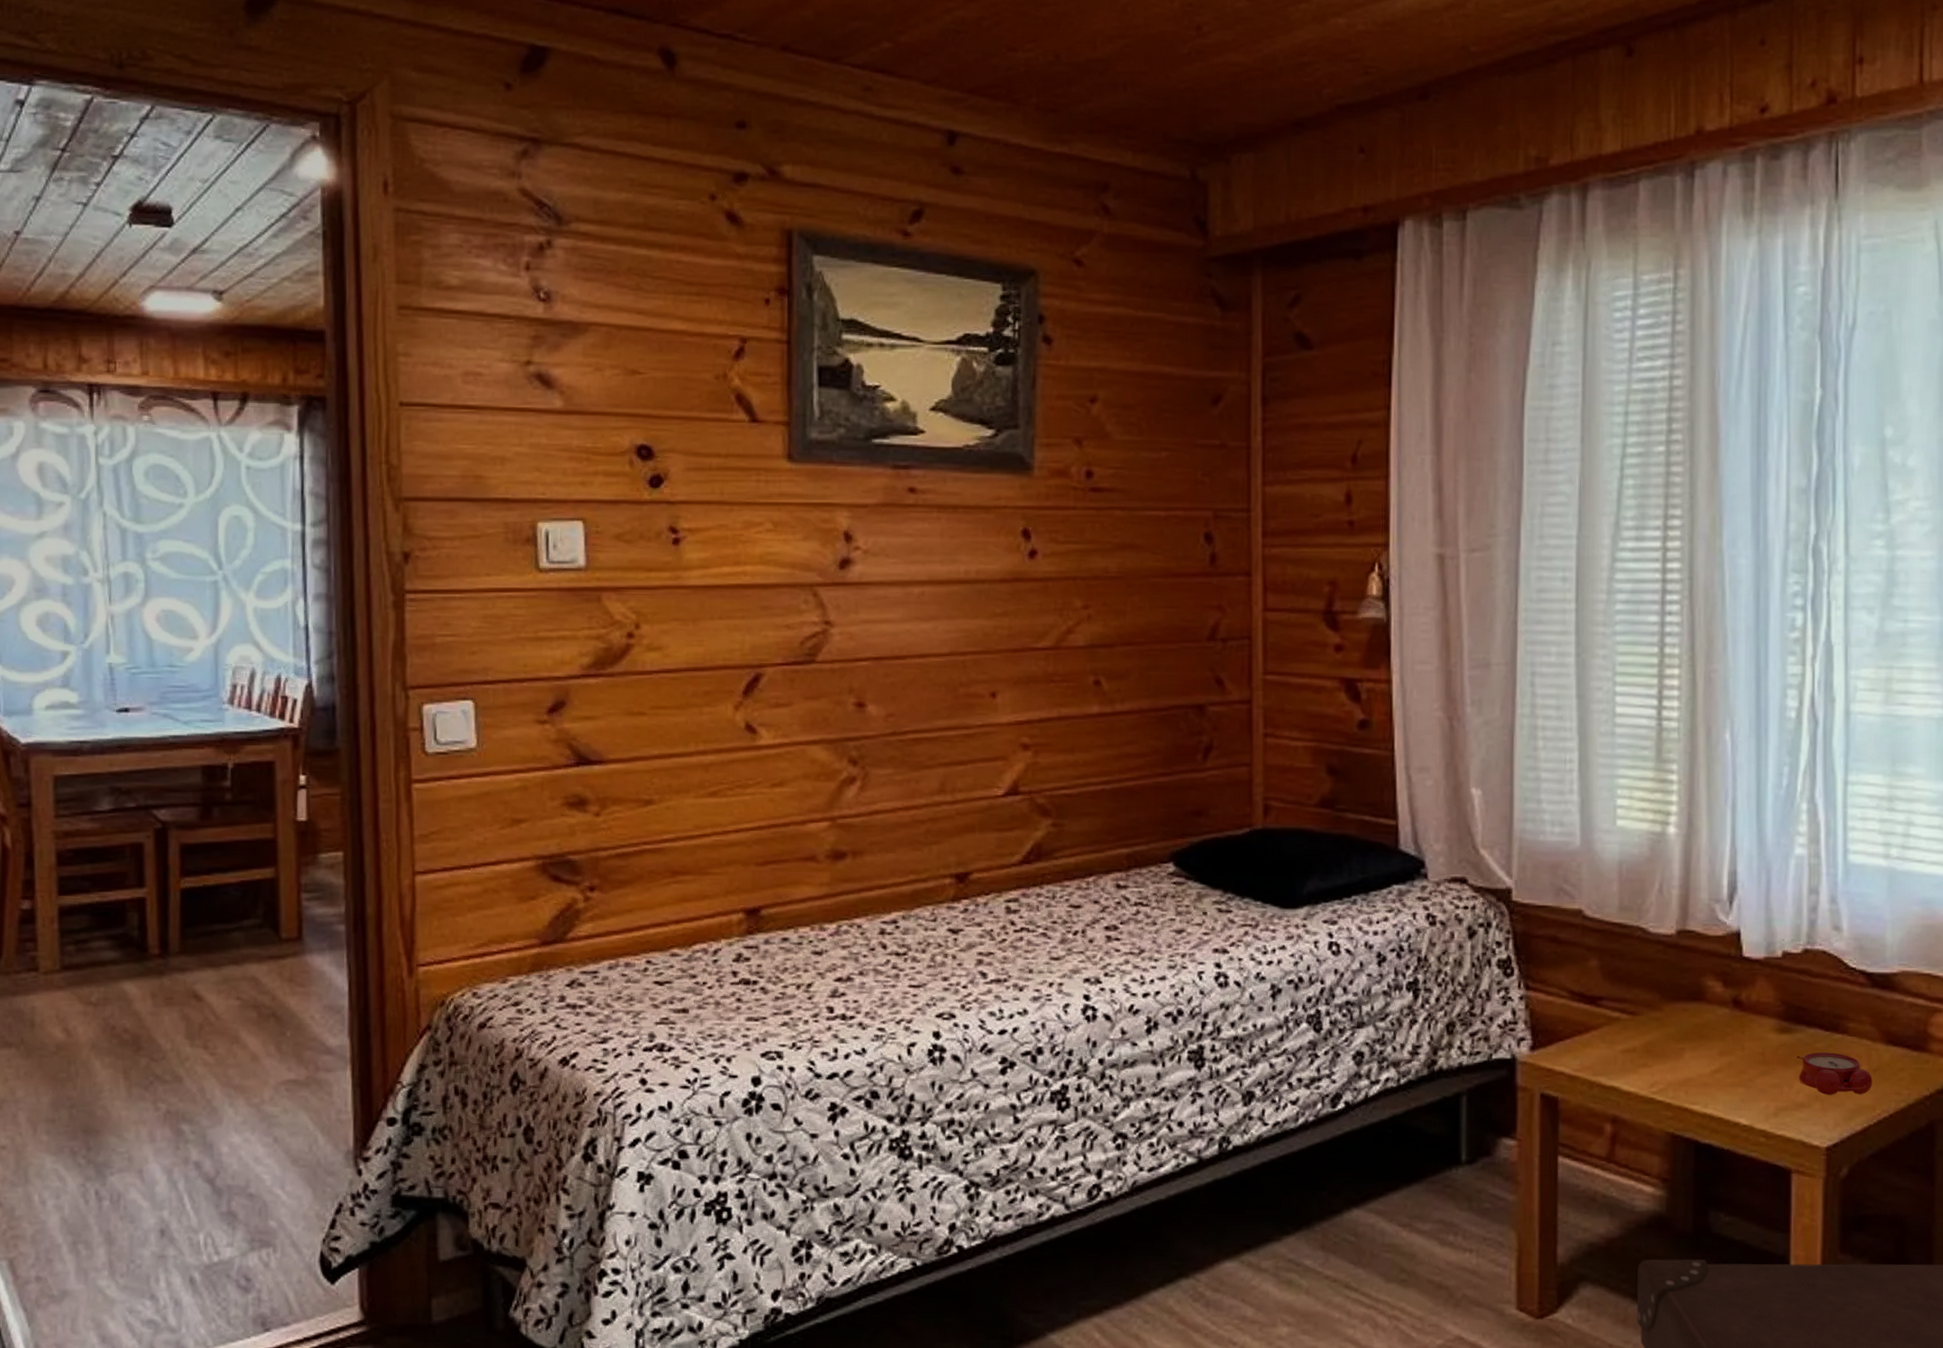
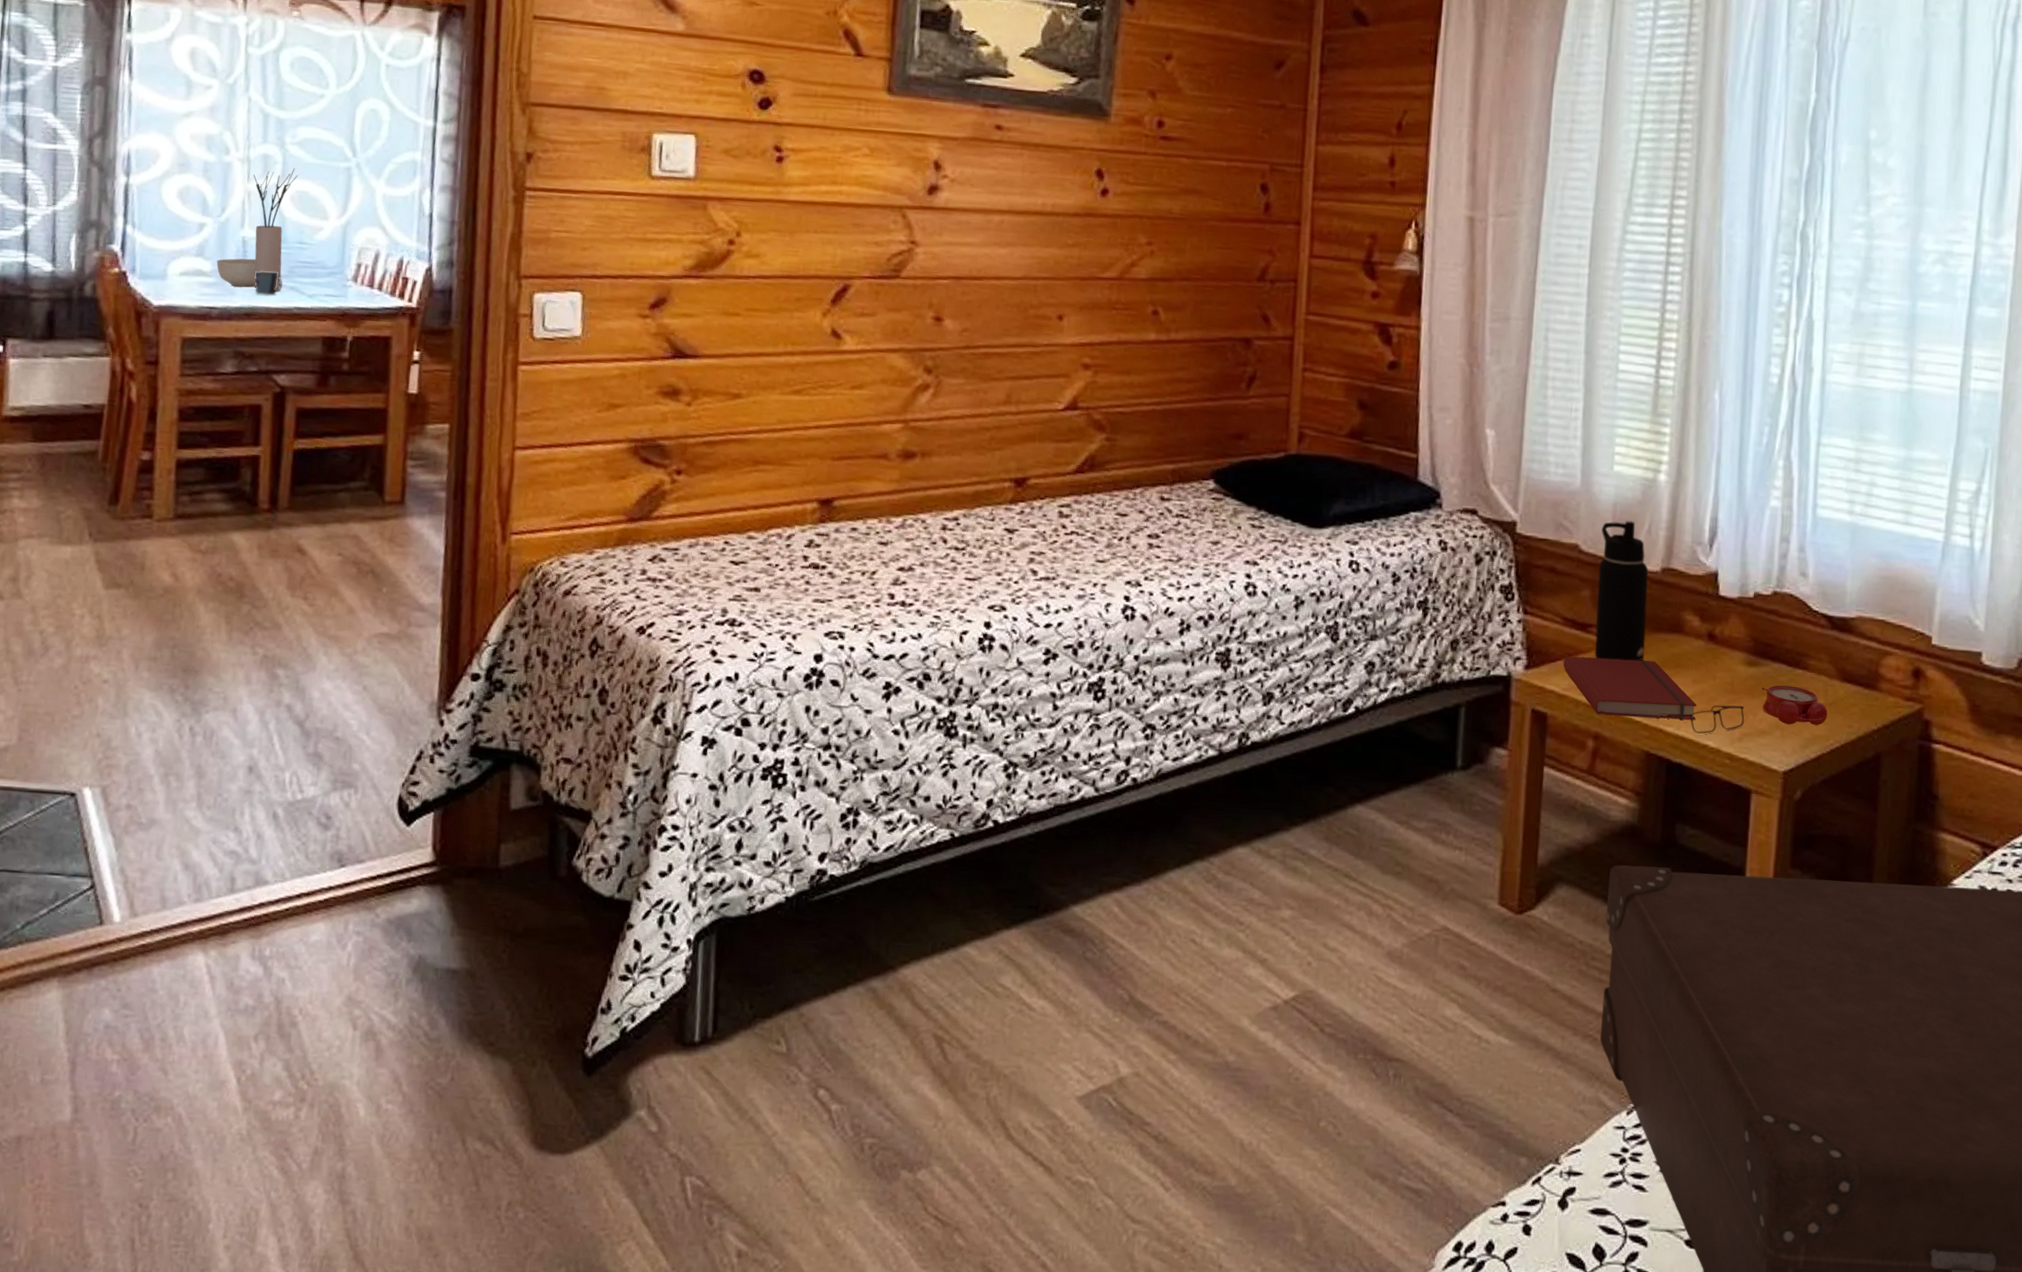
bowl: none [83,686,126,718] -> present [216,258,256,287]
vase: none [114,585,162,719] -> present [253,168,298,291]
mug: none [124,698,156,726] -> present [254,270,283,297]
book: none [1573,1032,1725,1098] -> present [1563,656,1697,721]
water bottle: none [1605,879,1664,1035] -> present [1594,520,1648,661]
eyeglasses: none [1681,1077,1780,1111] -> present [1657,705,1745,734]

